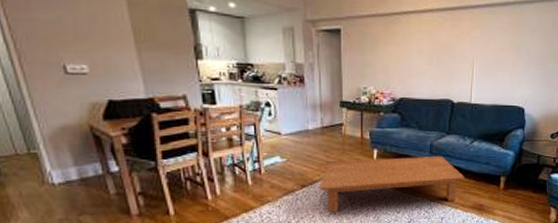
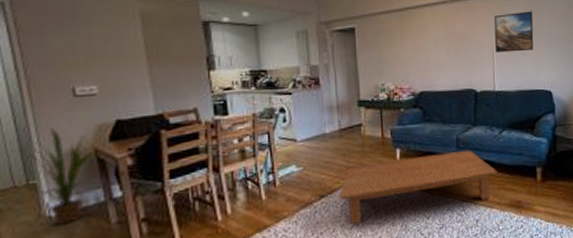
house plant: none [9,103,91,192] -> present [10,128,95,225]
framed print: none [475,27,516,68] -> present [493,11,534,53]

